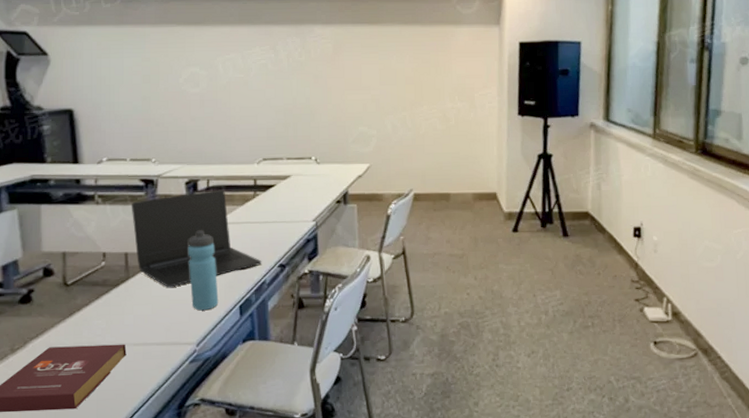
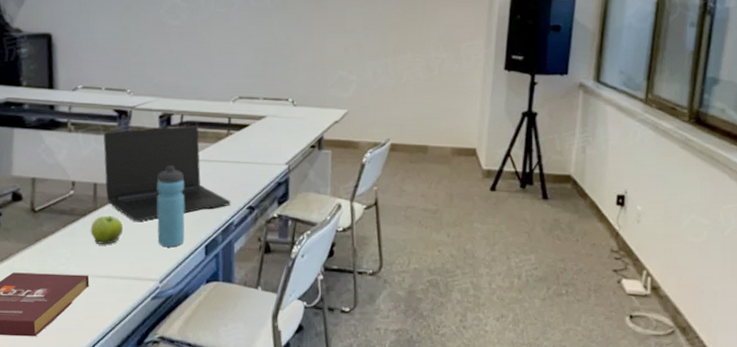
fruit: none [124,284,157,313] -> present [90,215,124,244]

